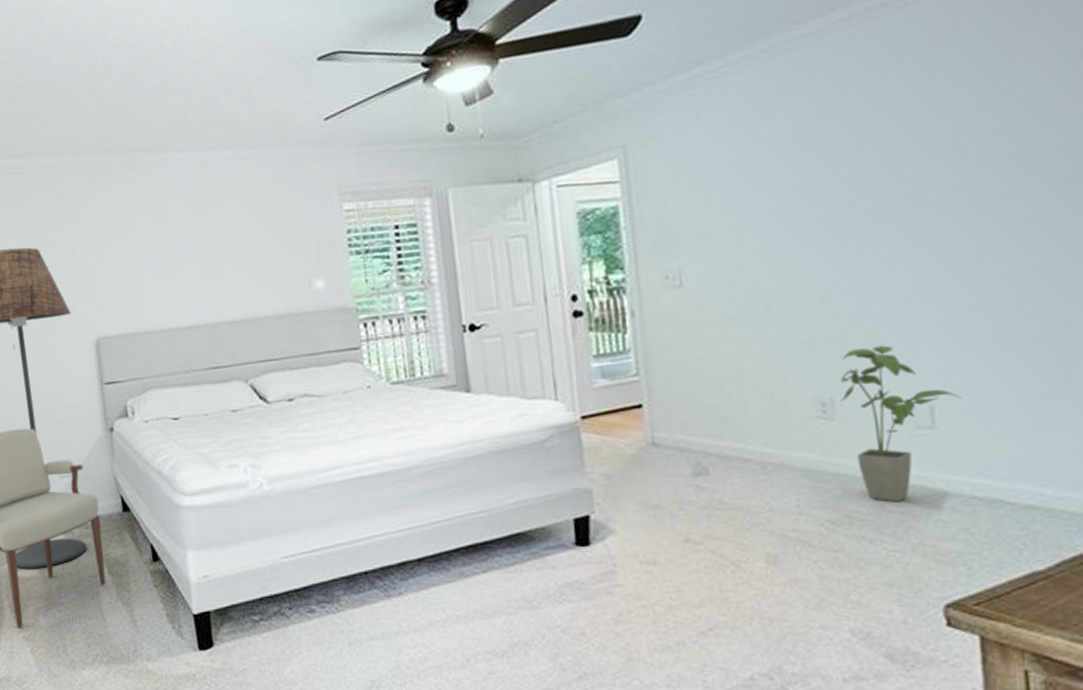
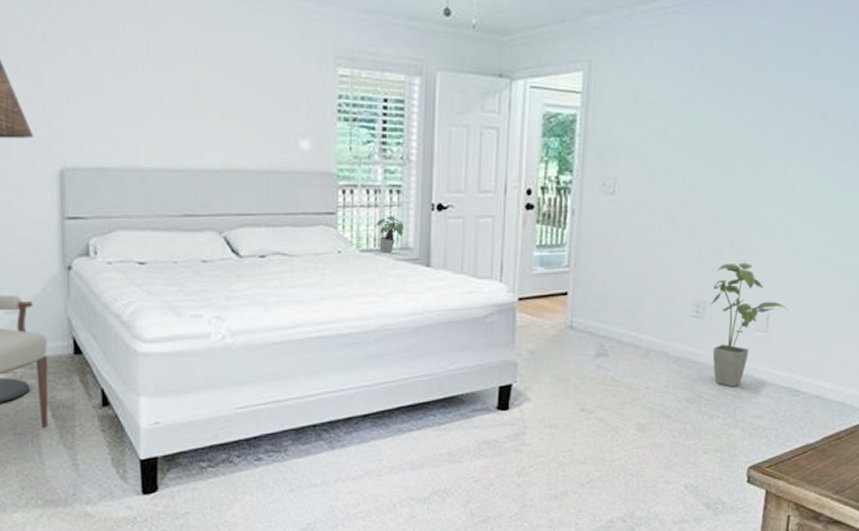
potted plant: none [404,343,436,383] -> present [376,216,404,253]

